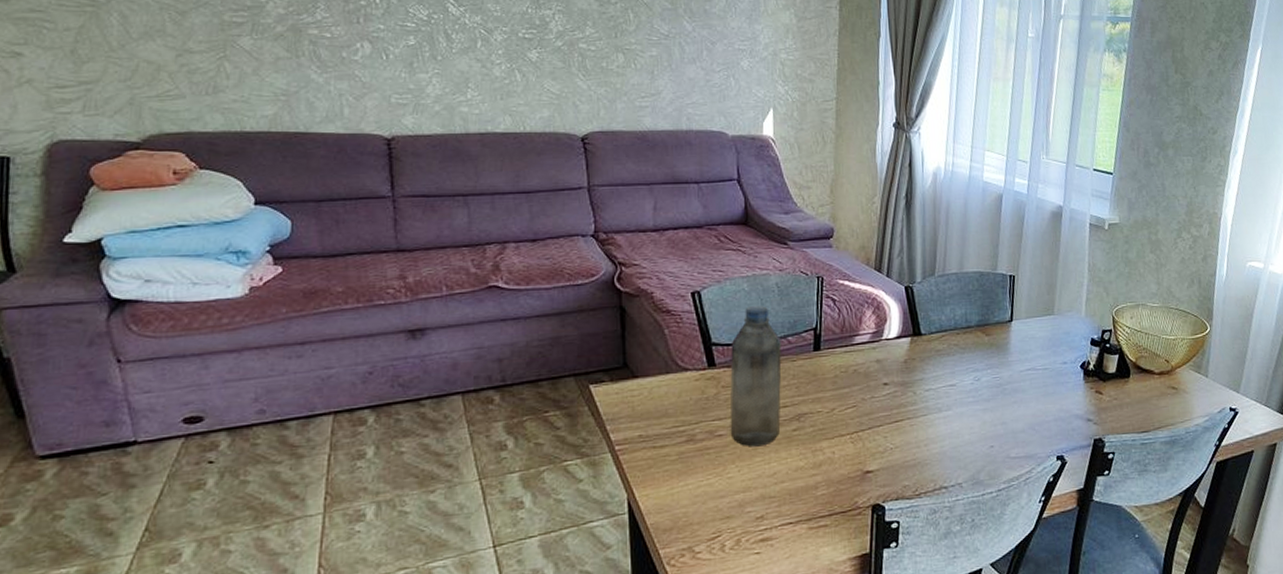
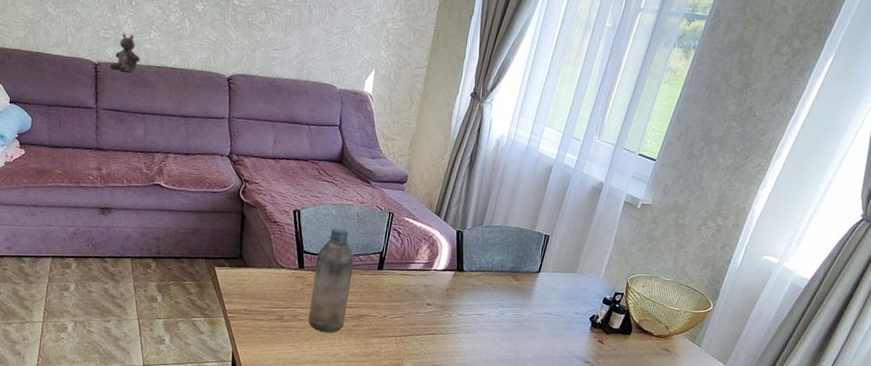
stuffed animal: none [409,96,454,145] -> present [109,33,140,72]

